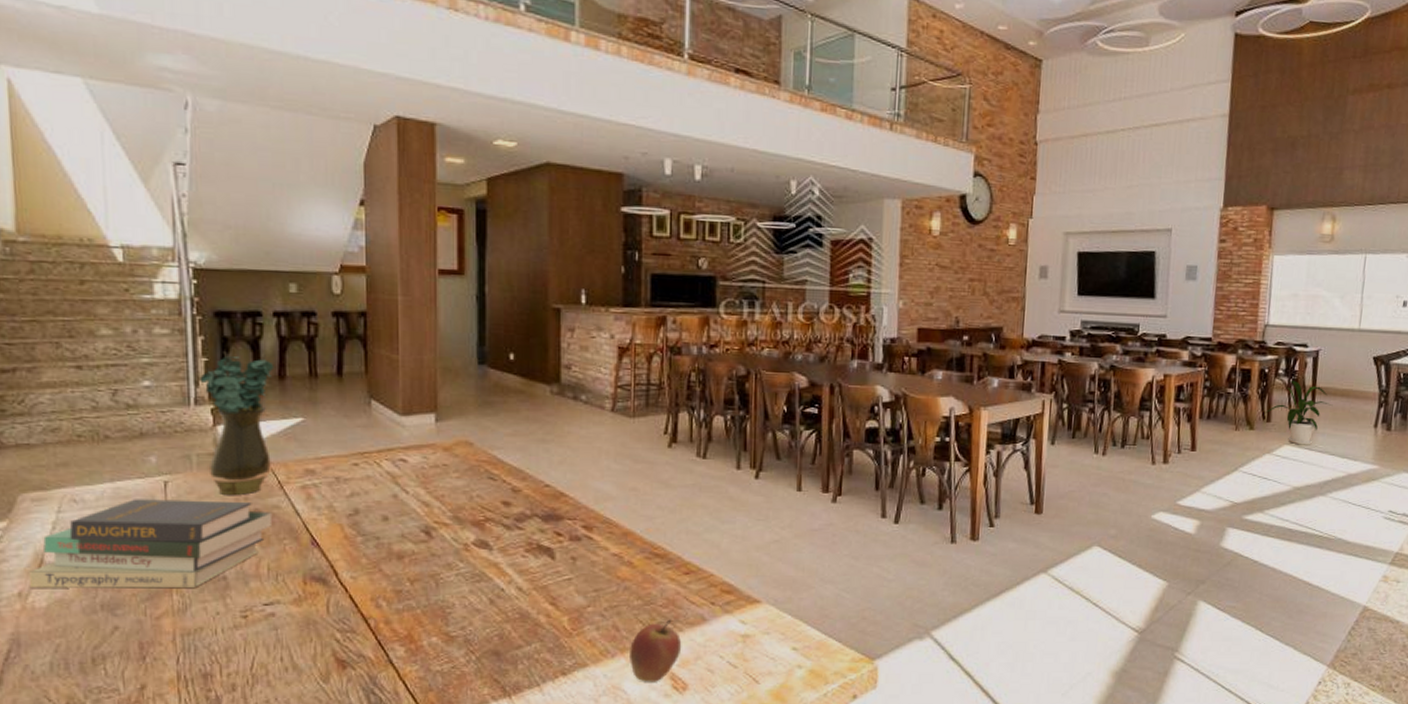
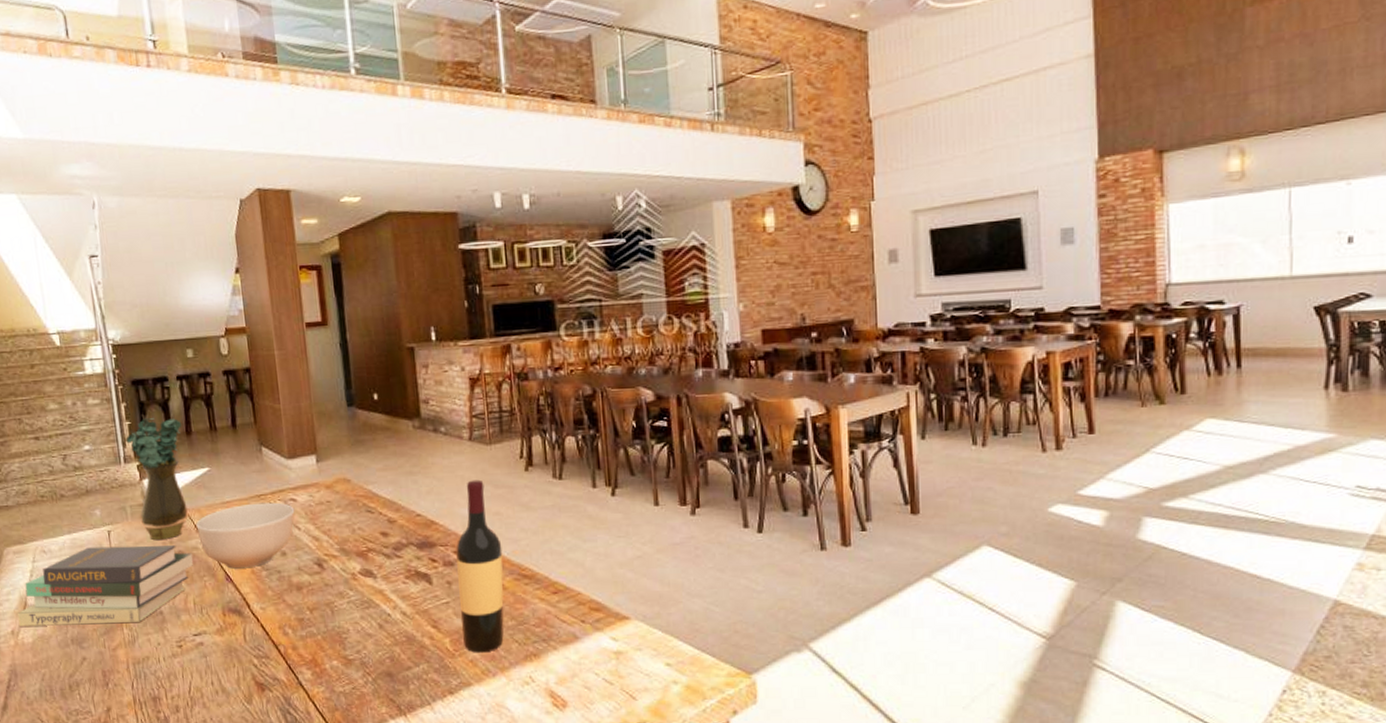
bowl: none [280,461,404,533] -> present [196,502,295,569]
wine bottle: none [582,452,635,633] -> present [456,479,504,653]
fruit: present [630,619,682,682] -> none [509,638,558,700]
house plant: present [1265,381,1333,445] -> none [1177,344,1266,417]

